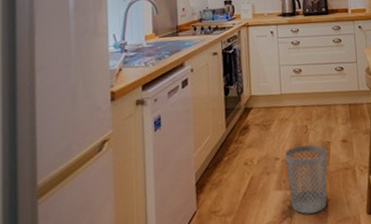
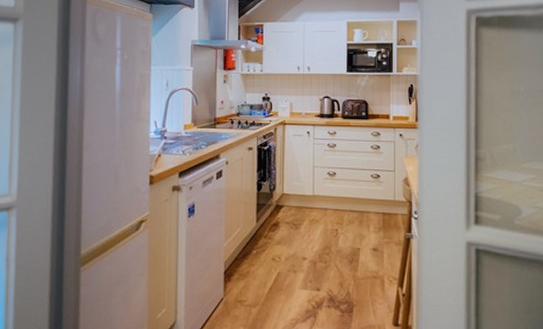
wastebasket: present [285,145,327,214] -> none [313,249,356,316]

